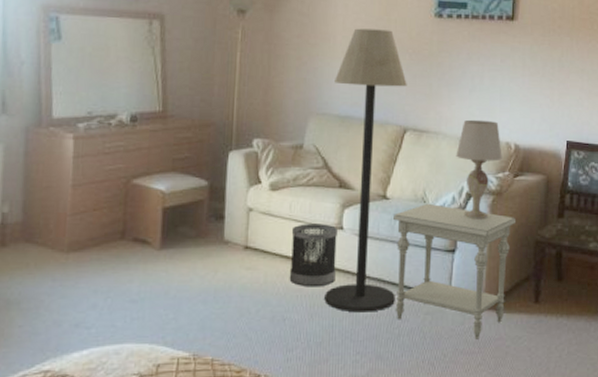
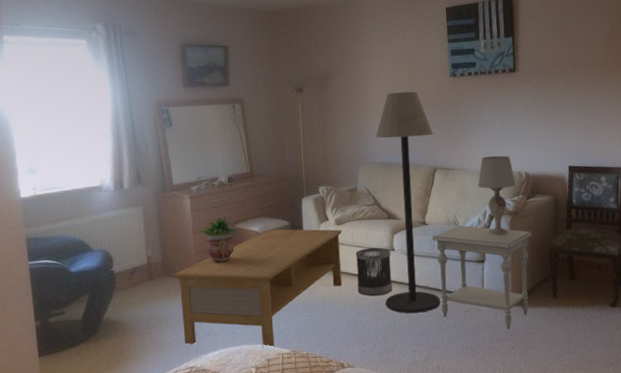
coffee table: none [37,189,278,349] -> present [174,229,343,348]
potted plant: none [82,165,138,228] -> present [200,215,239,262]

